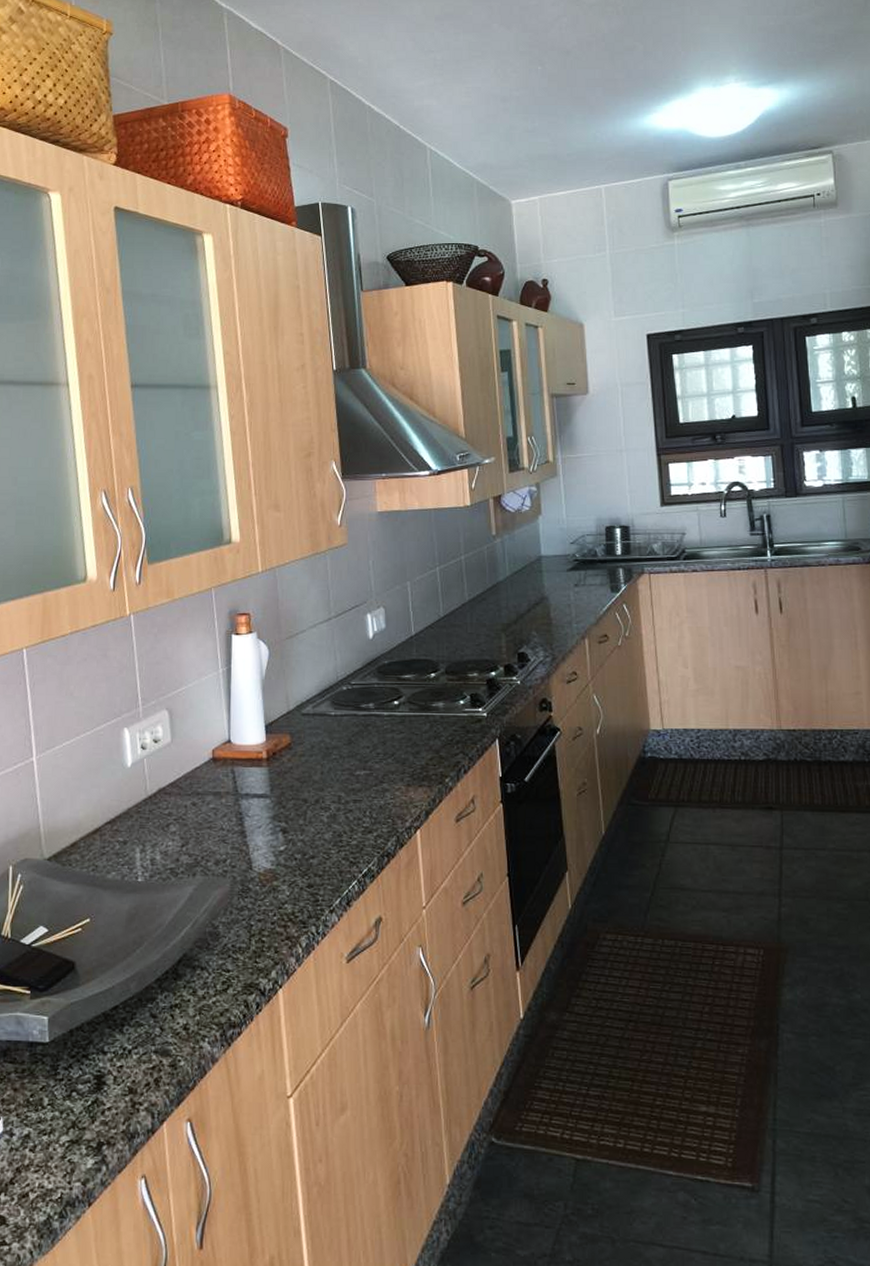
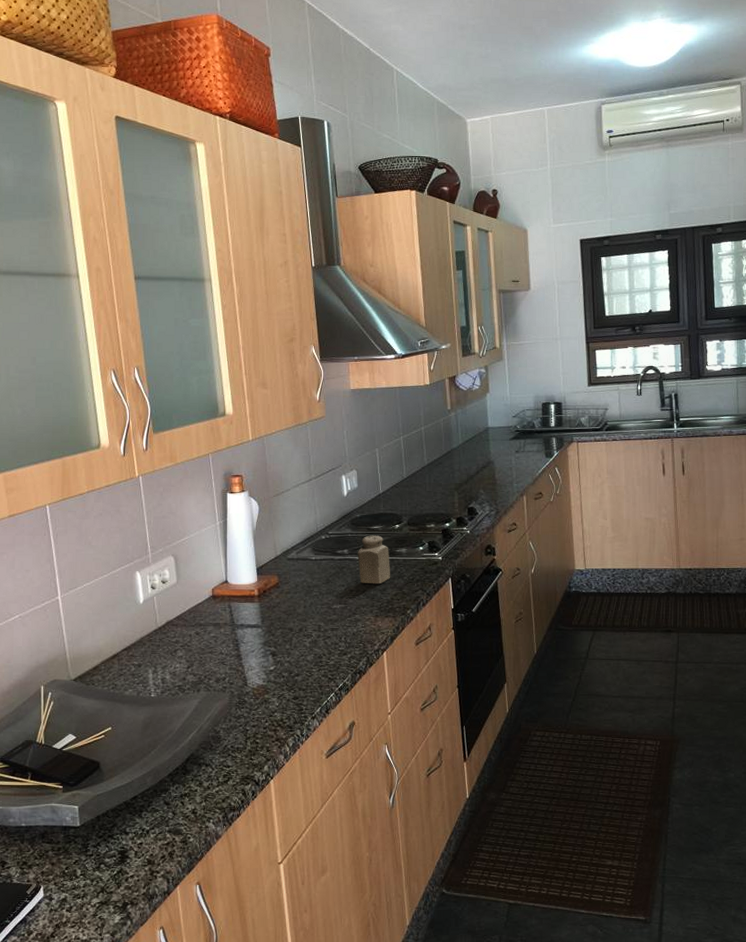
salt shaker: none [384,686,426,746] -> present [357,535,391,585]

